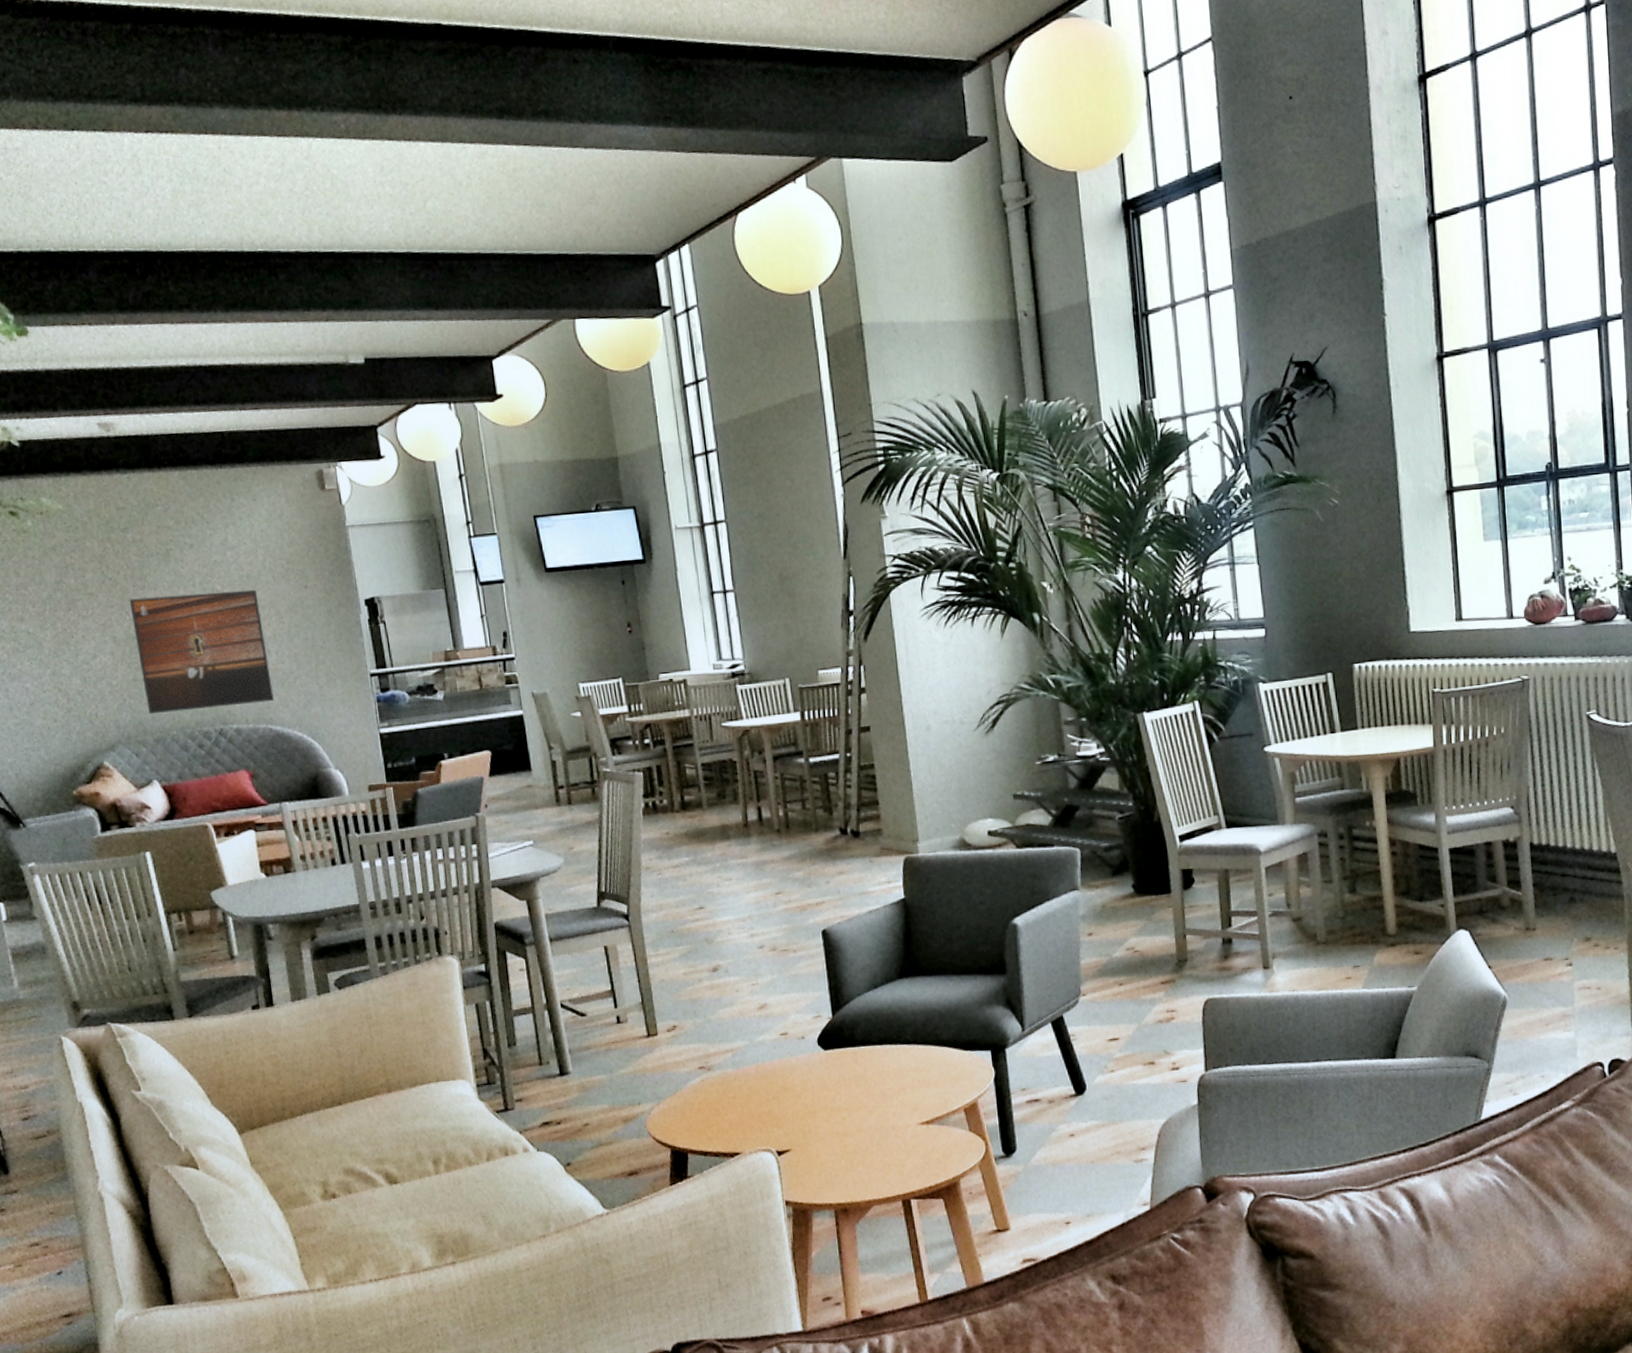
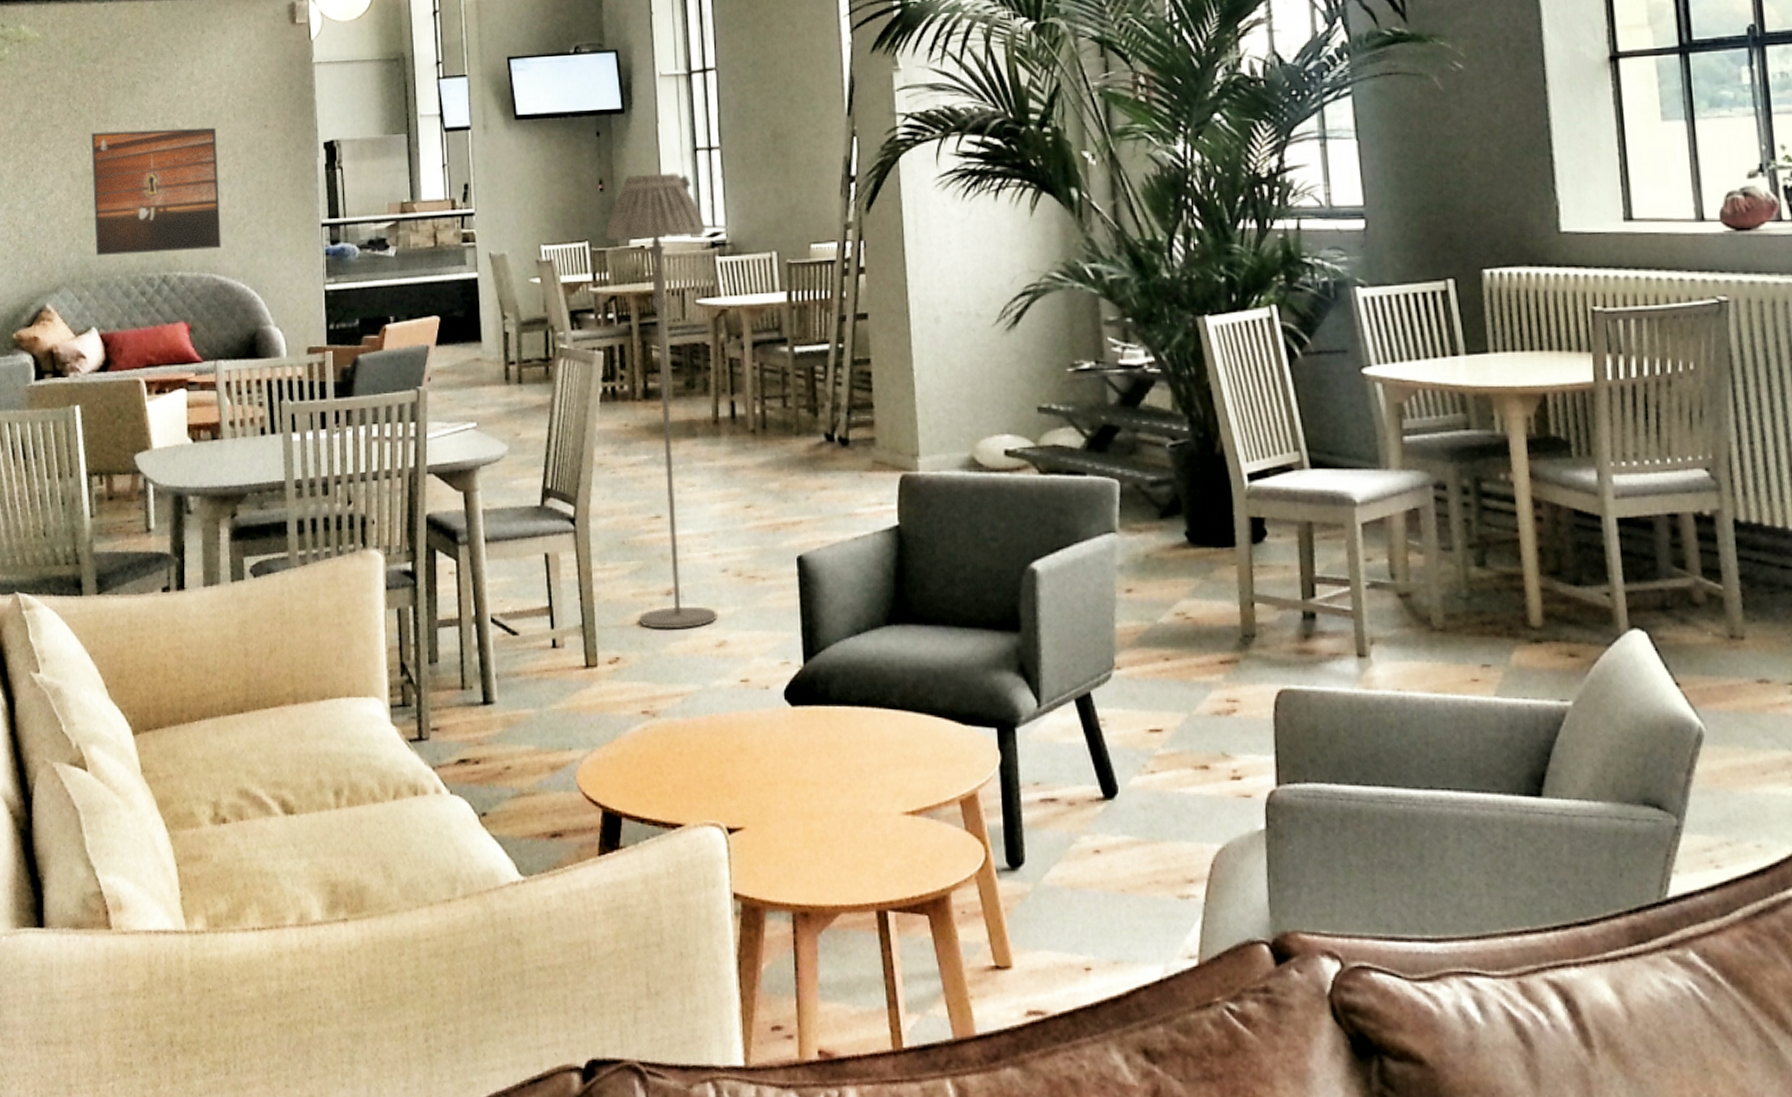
floor lamp: none [637,613,758,1000] -> present [605,171,717,629]

